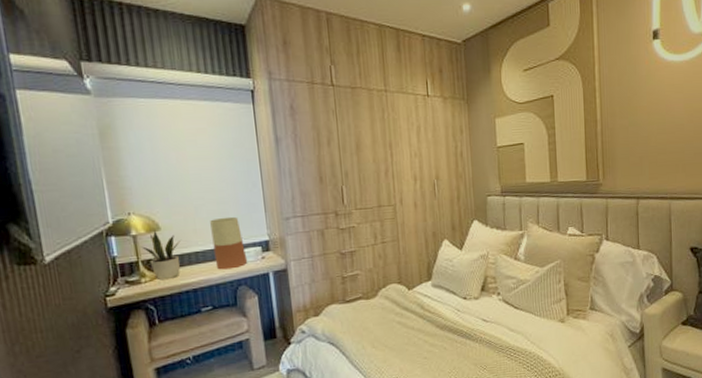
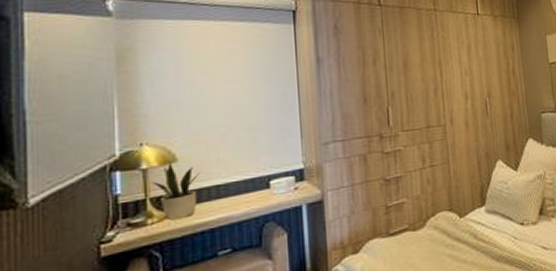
vase: present [210,216,248,270] -> none [237,143,278,205]

